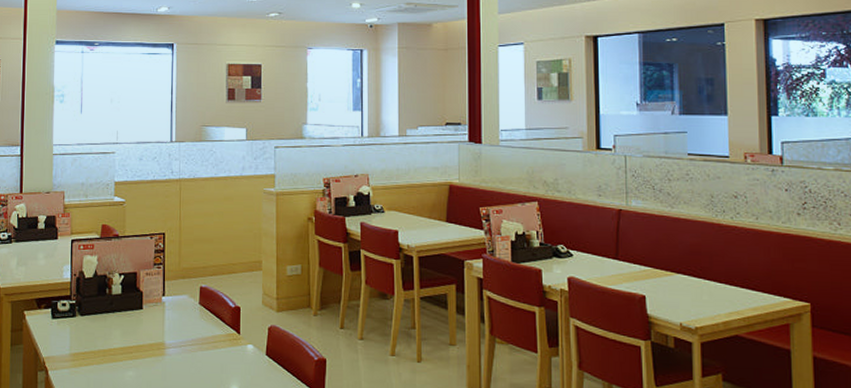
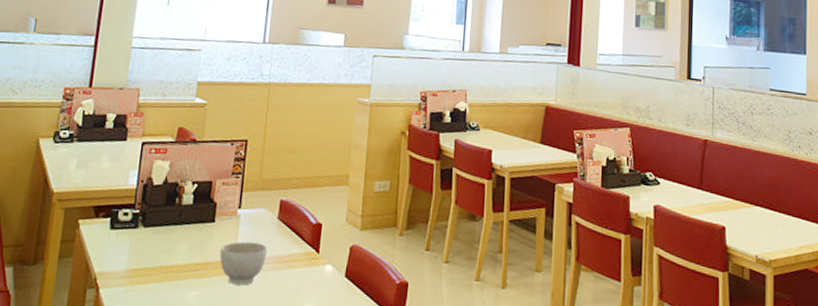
bowl: none [150,326,192,365] -> present [219,241,267,286]

